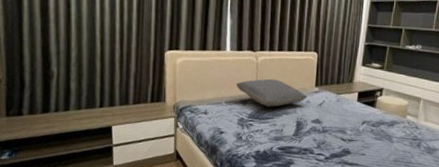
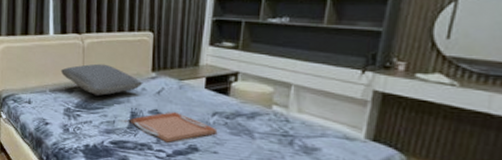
serving tray: none [295,121,366,147] -> present [129,112,218,143]

